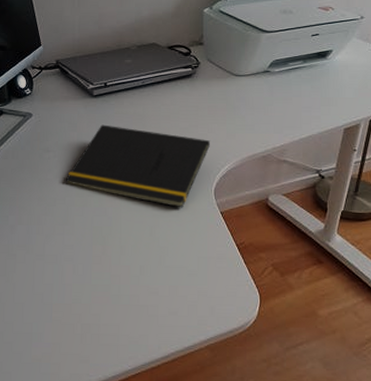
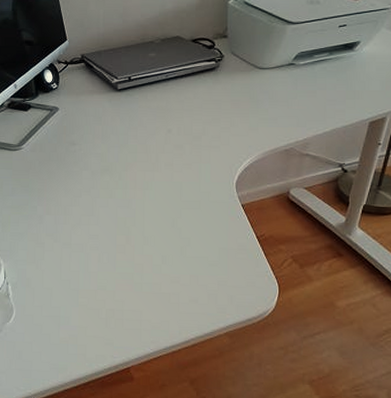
notepad: present [65,124,210,208] -> none [90,118,232,201]

